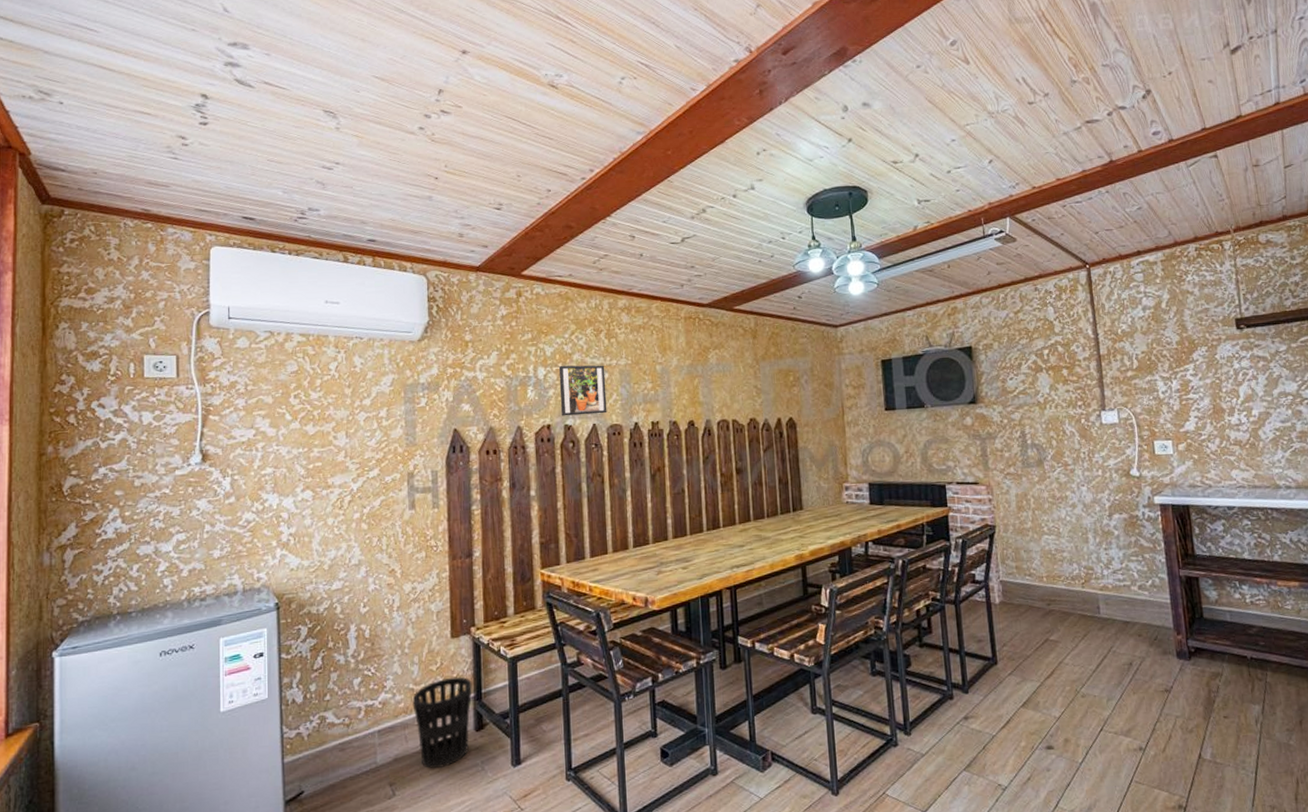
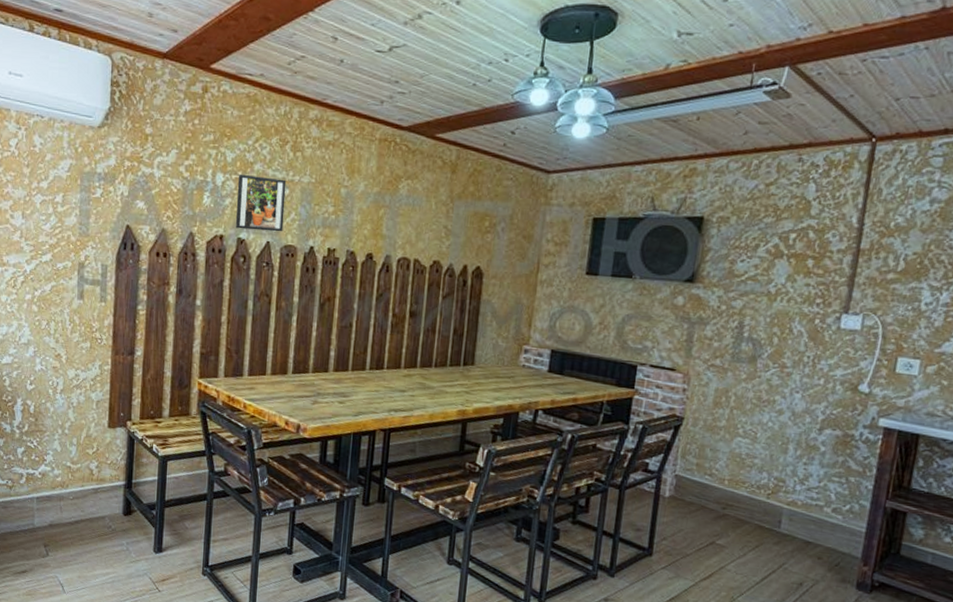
wastebasket: present [412,676,473,768] -> none [68,463,124,541]

